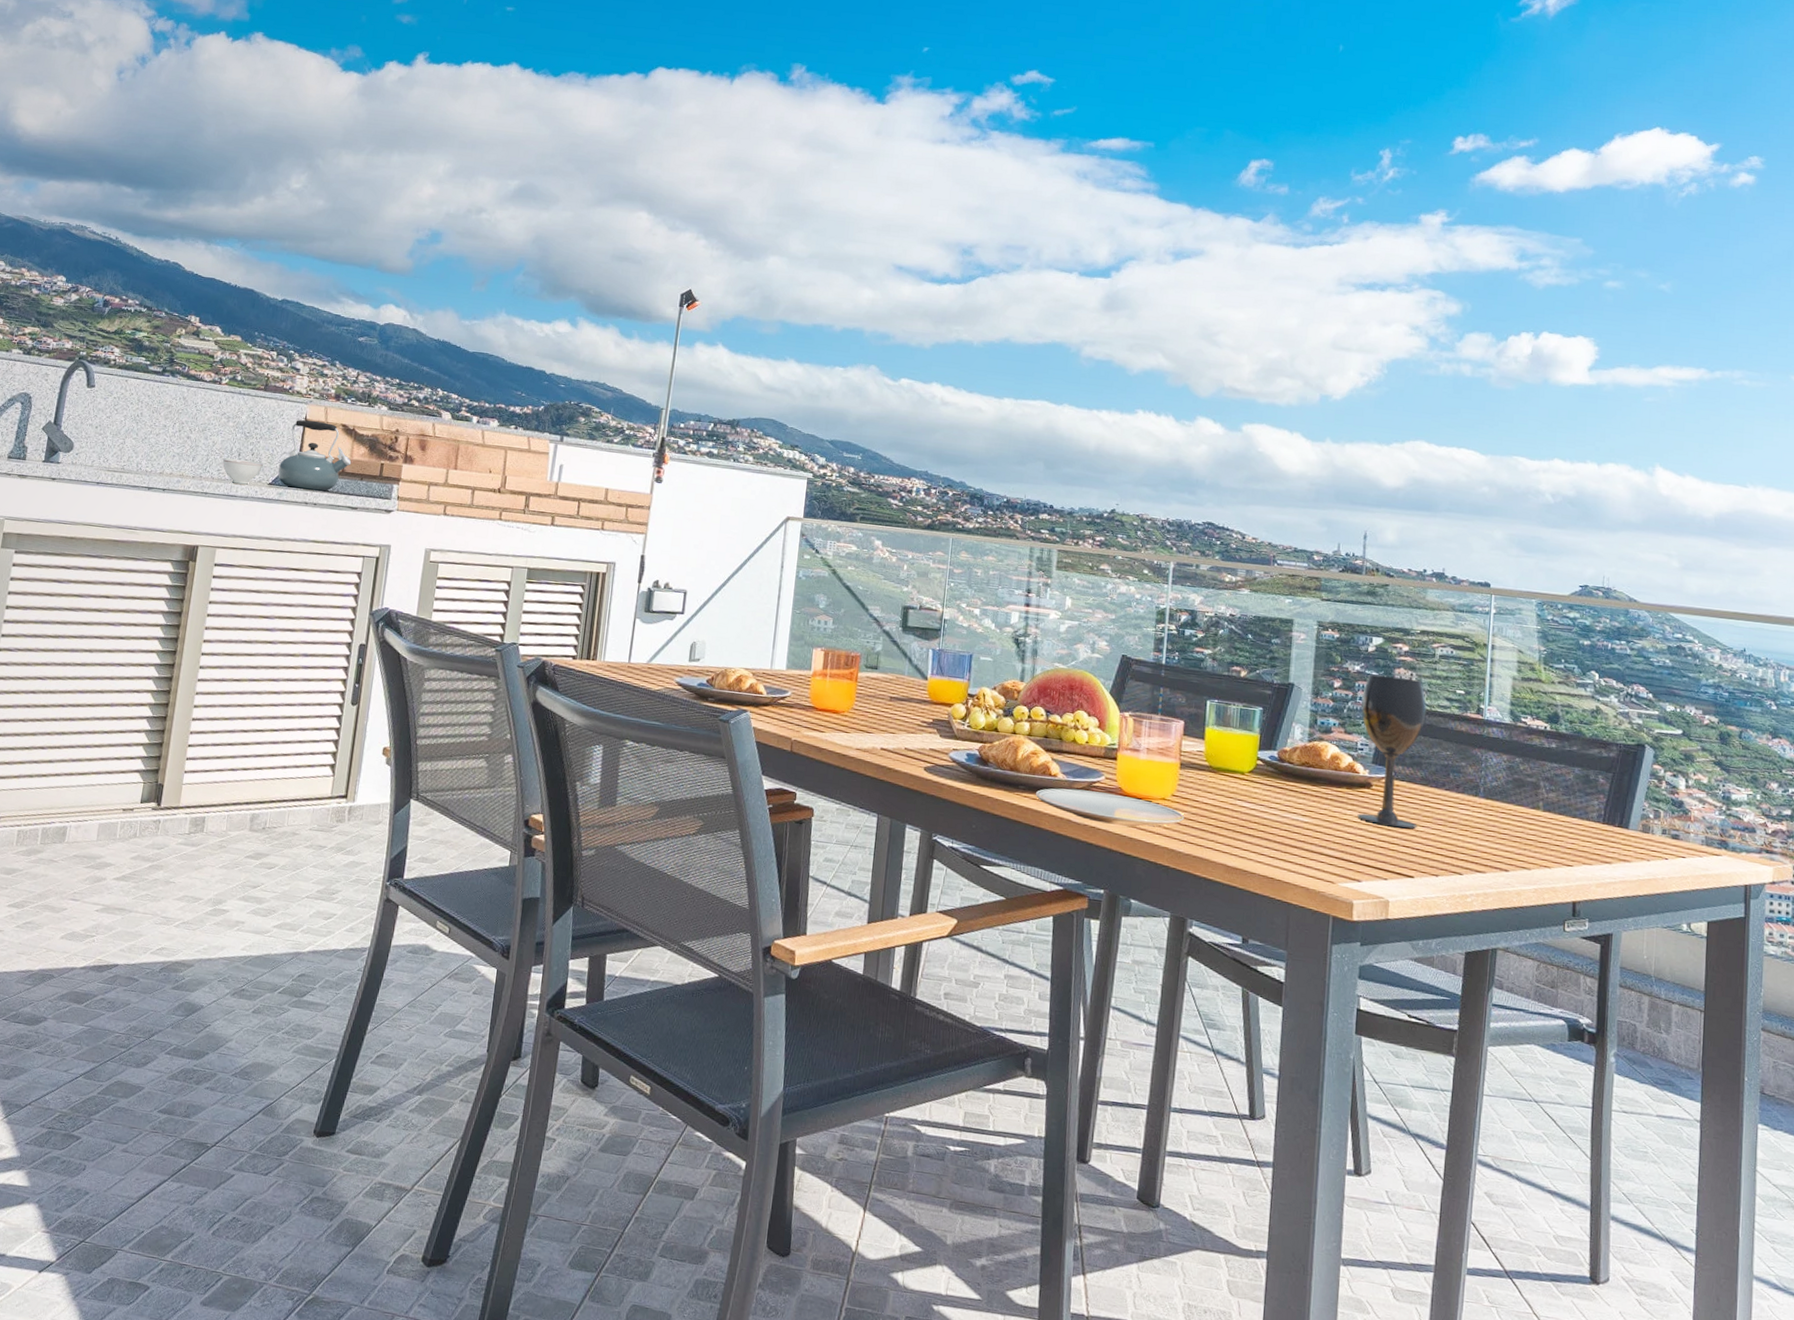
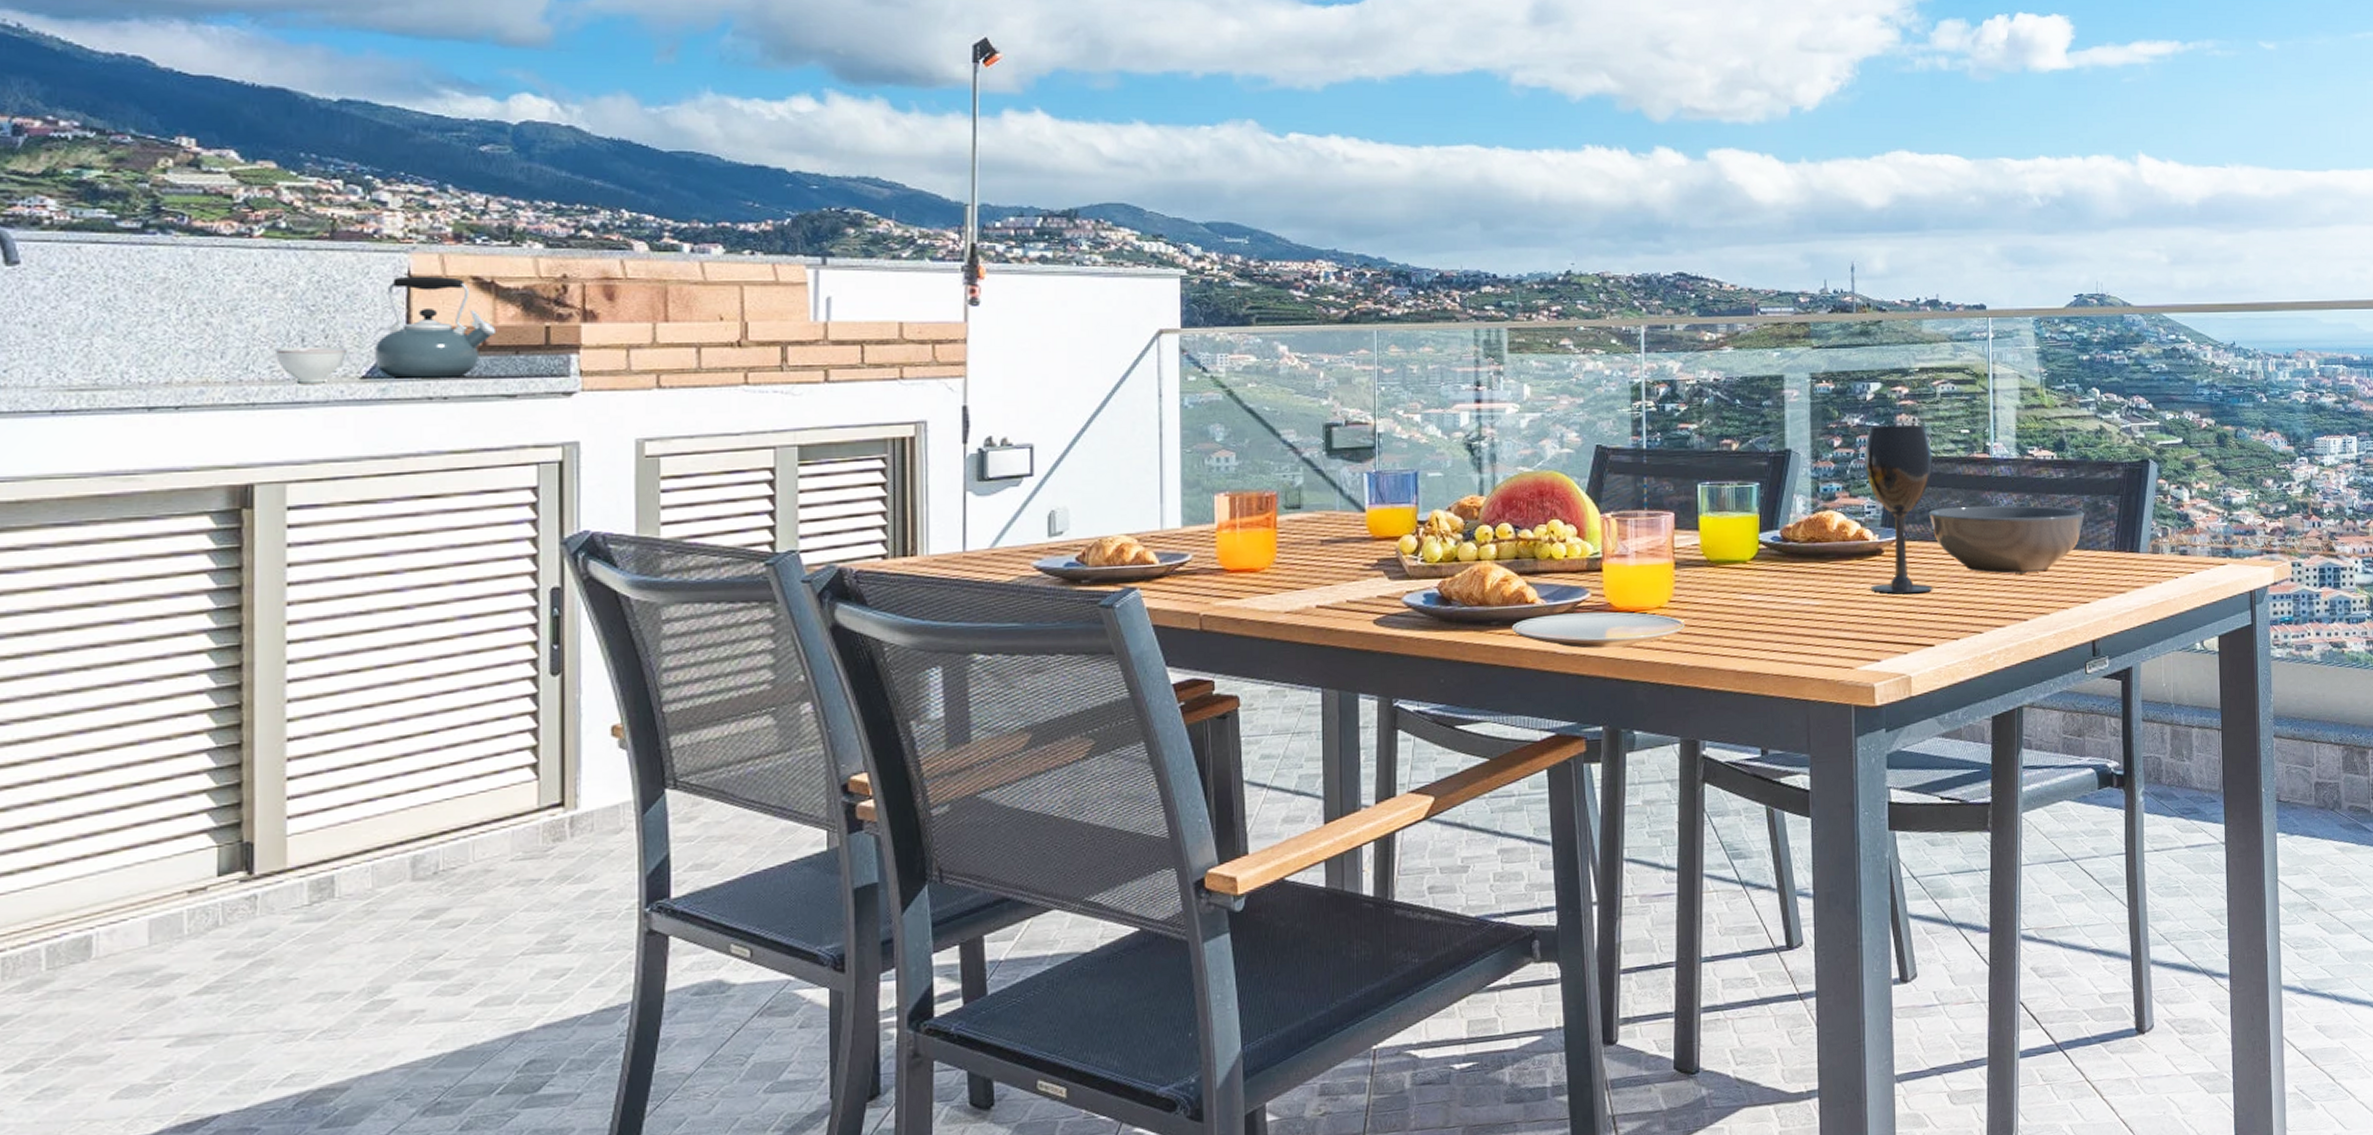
bowl: none [1418,756,1575,830] -> present [1928,505,2085,574]

